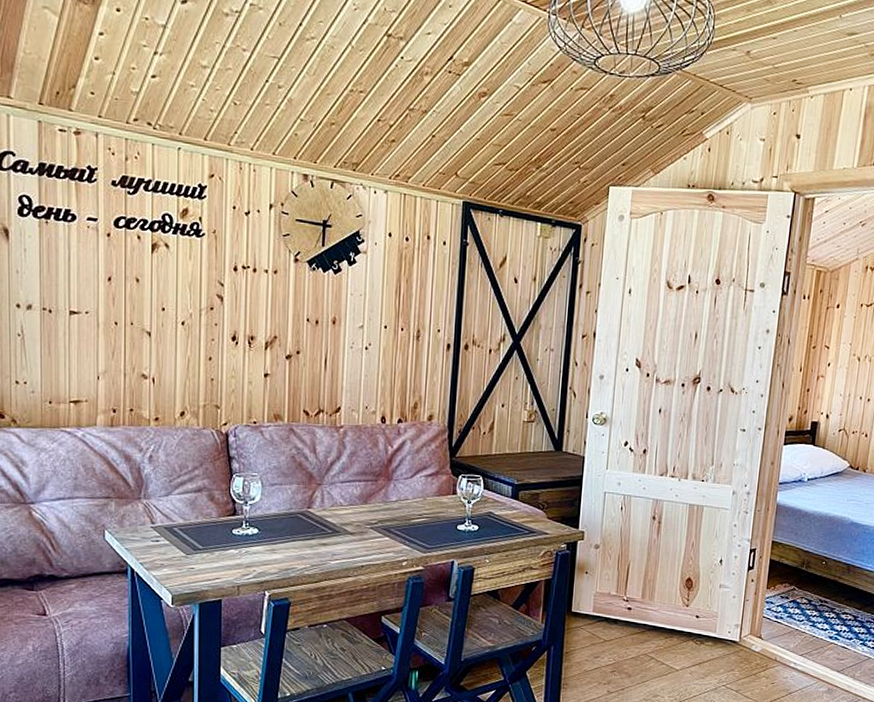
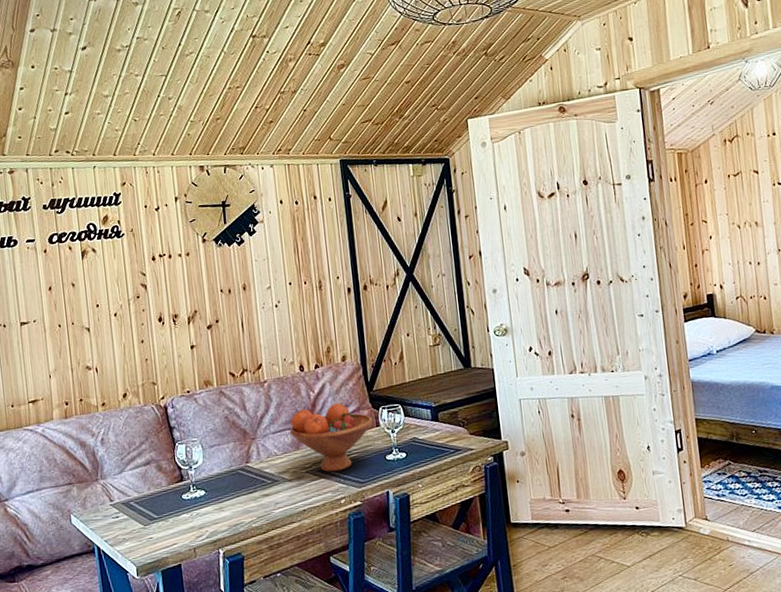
fruit bowl: none [359,462,450,533] -> present [289,402,373,472]

